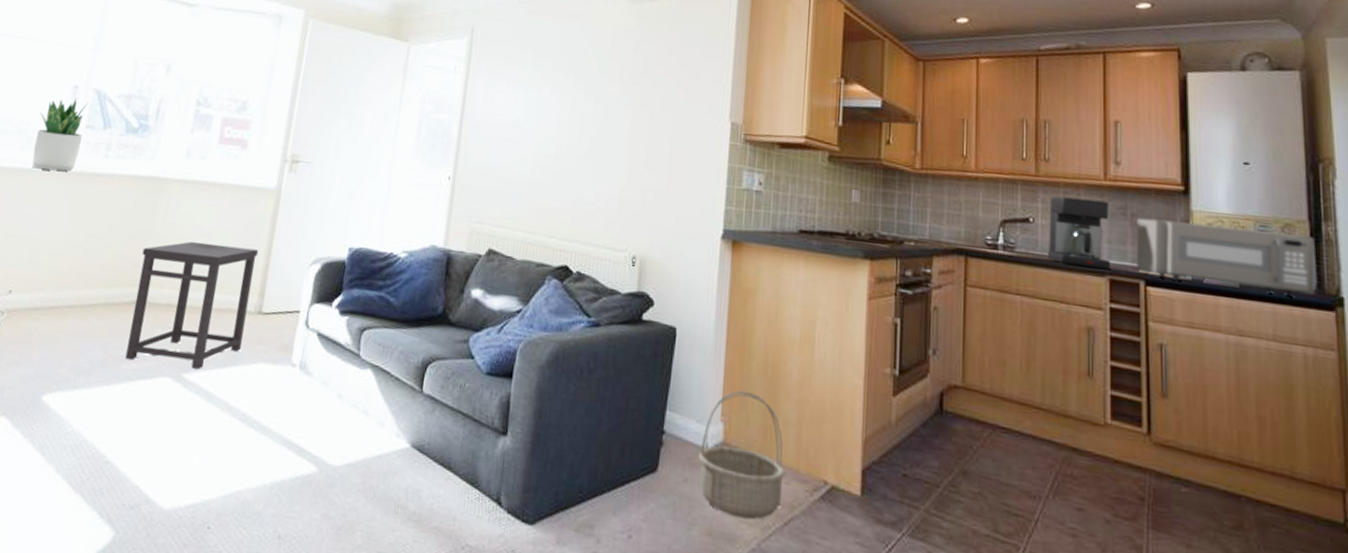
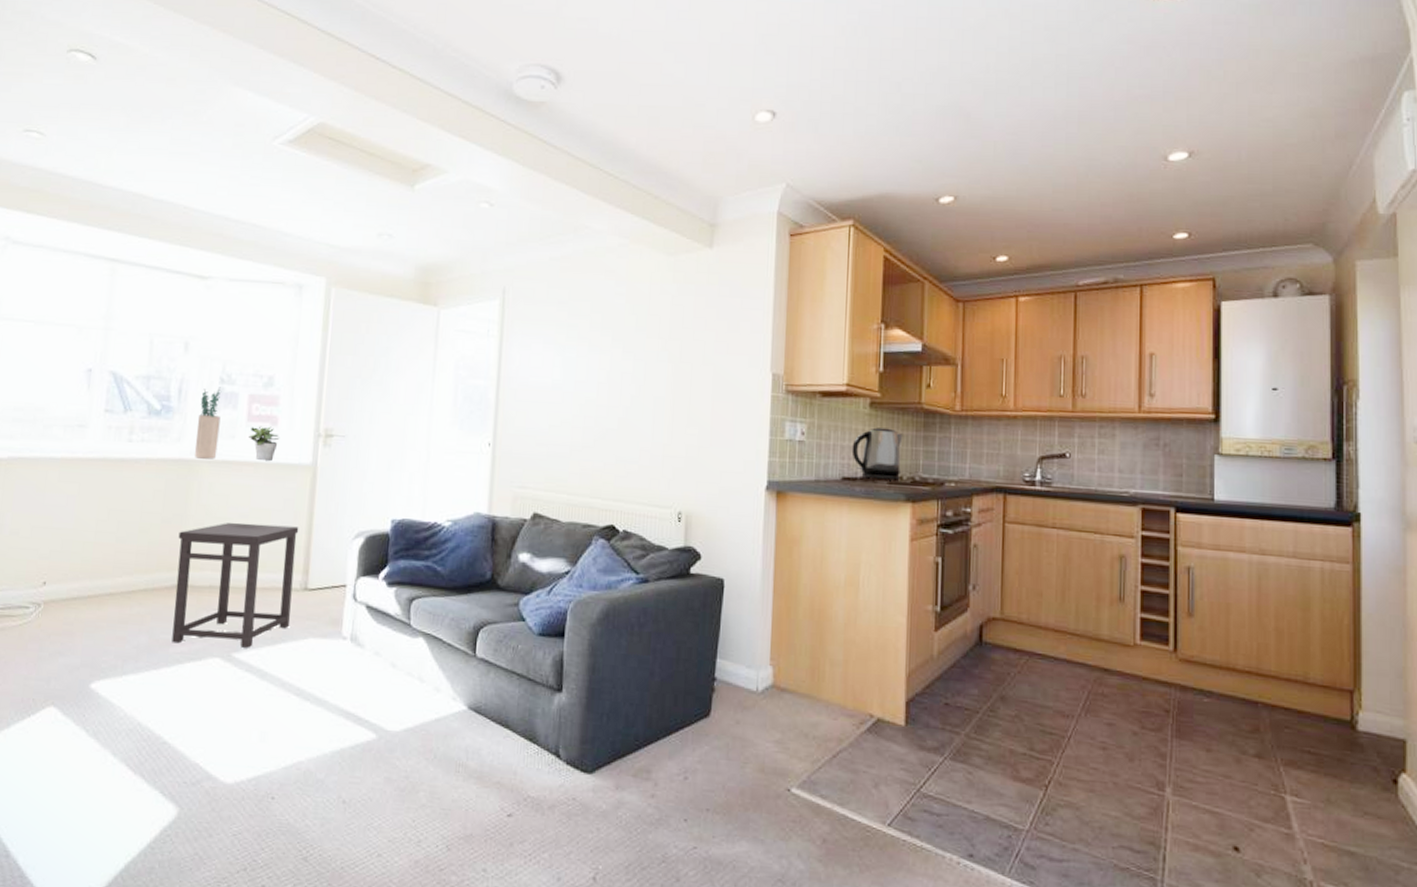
planter: present [32,98,88,172] -> none [51,382,105,459]
vase: none [165,109,197,179] -> present [194,387,222,460]
potted plant: none [218,148,248,183] -> present [249,426,280,461]
basket: present [699,390,786,520] -> none [750,635,833,755]
kettle: none [809,181,862,237] -> present [851,427,903,481]
coffee maker: present [1047,196,1111,270] -> none [1082,430,1143,500]
microwave: present [1136,217,1315,297] -> none [1167,447,1336,516]

